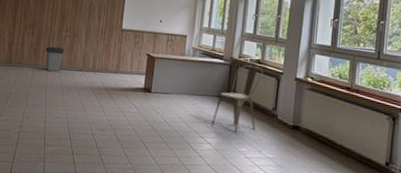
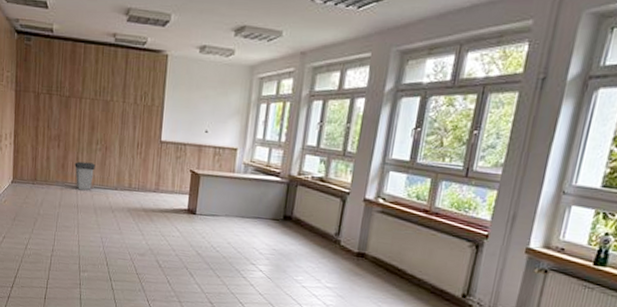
chair: present [211,65,264,133] -> none [264,184,327,260]

